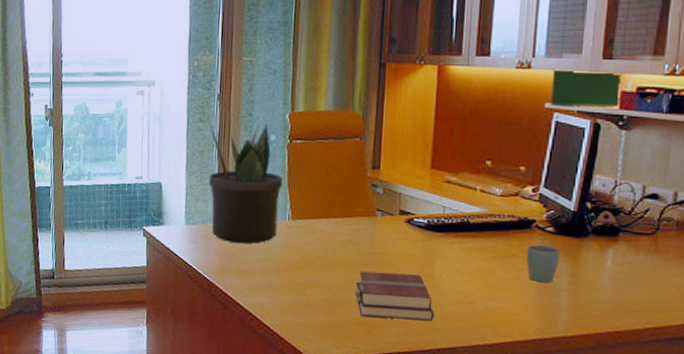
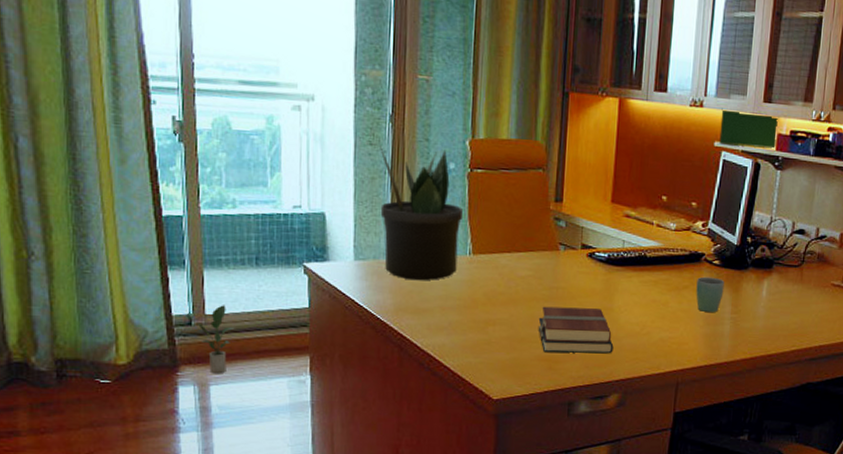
potted plant: none [58,262,87,322] -> present [196,305,235,374]

